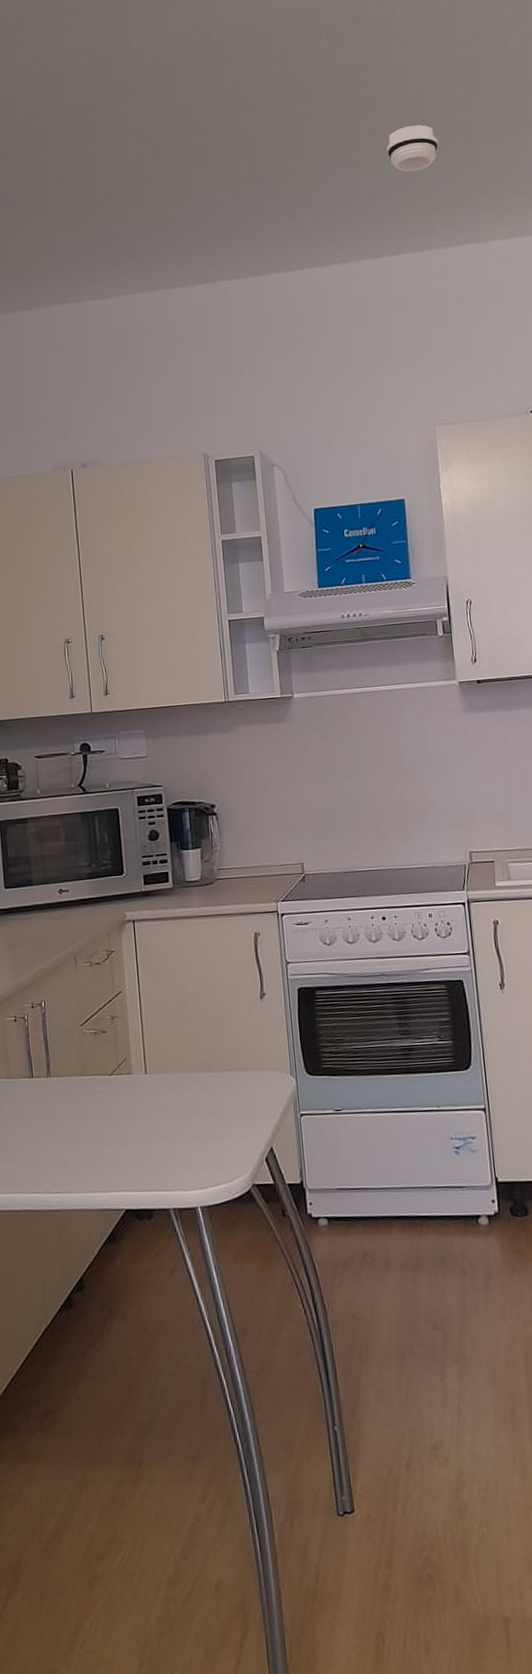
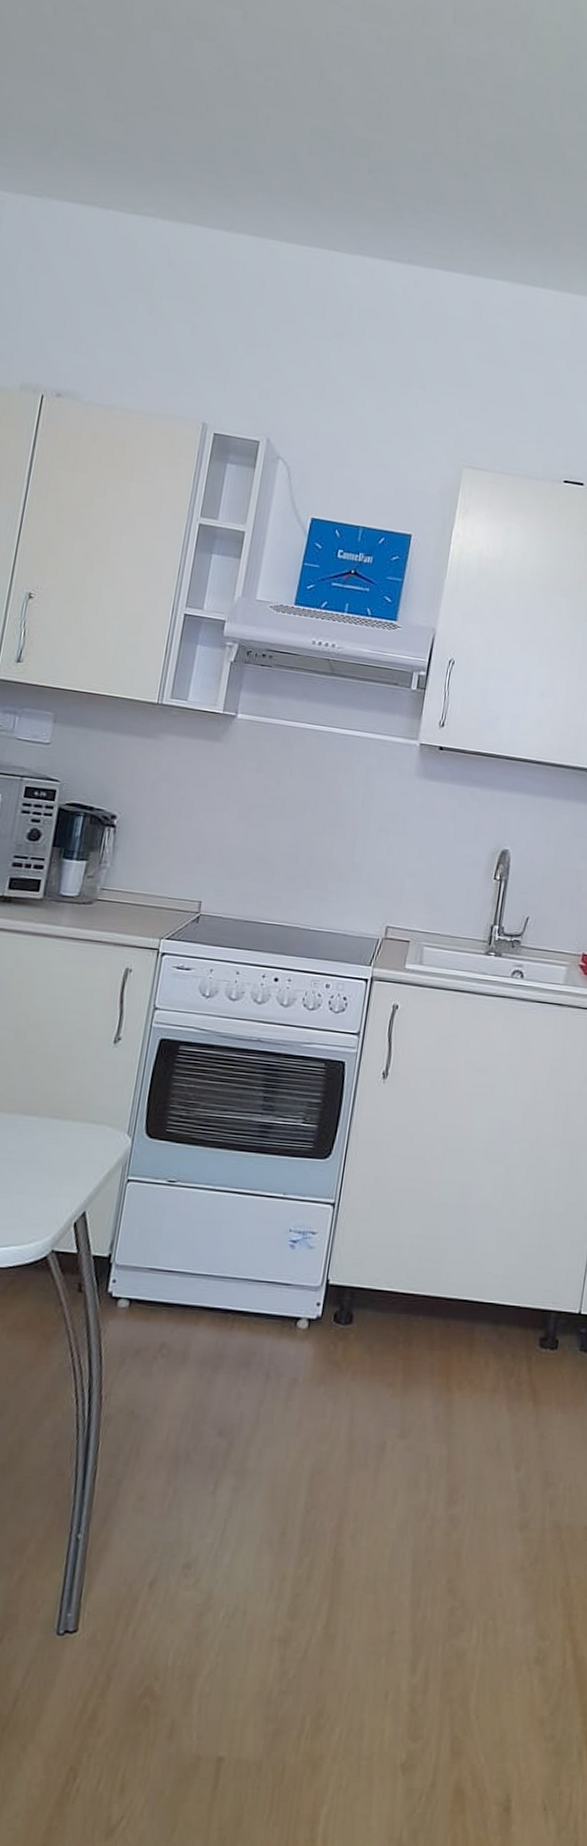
smoke detector: present [387,125,439,172] -> none [485,143,541,195]

